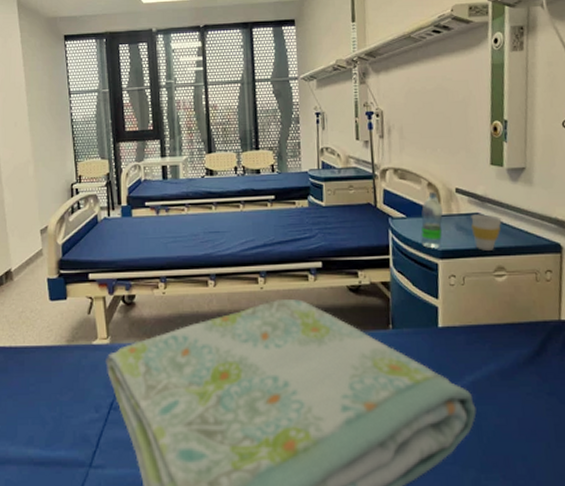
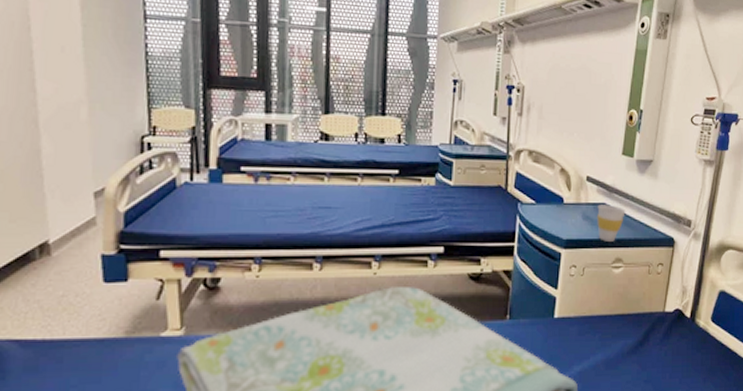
bottle: present [420,192,443,249] -> none [548,178,571,238]

